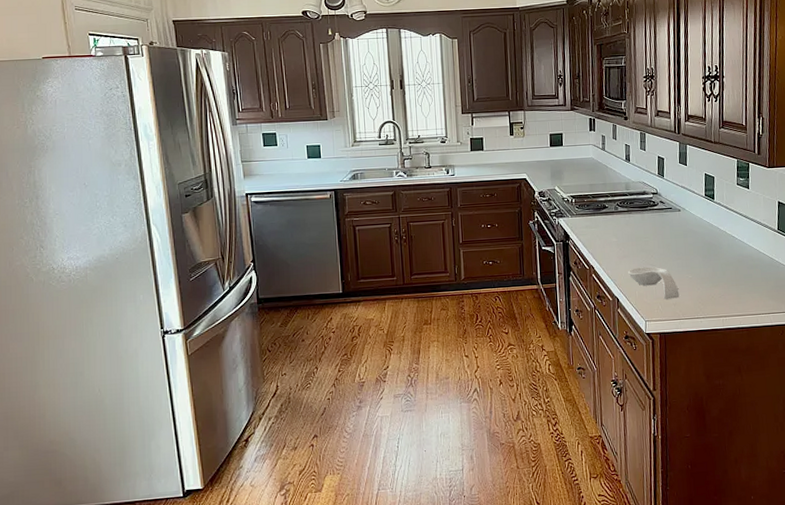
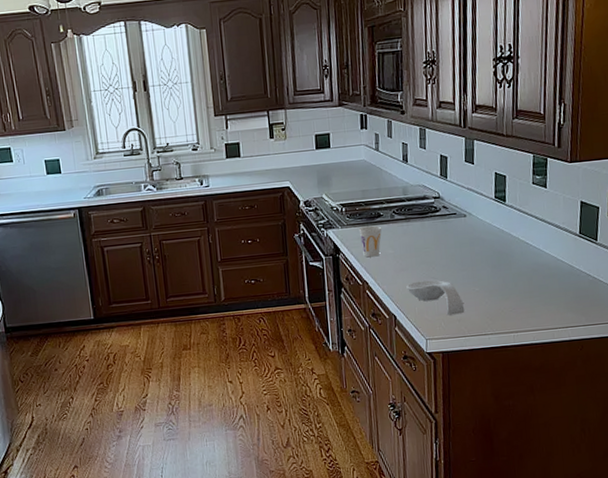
cup: none [586,216,607,244] -> present [358,225,382,258]

